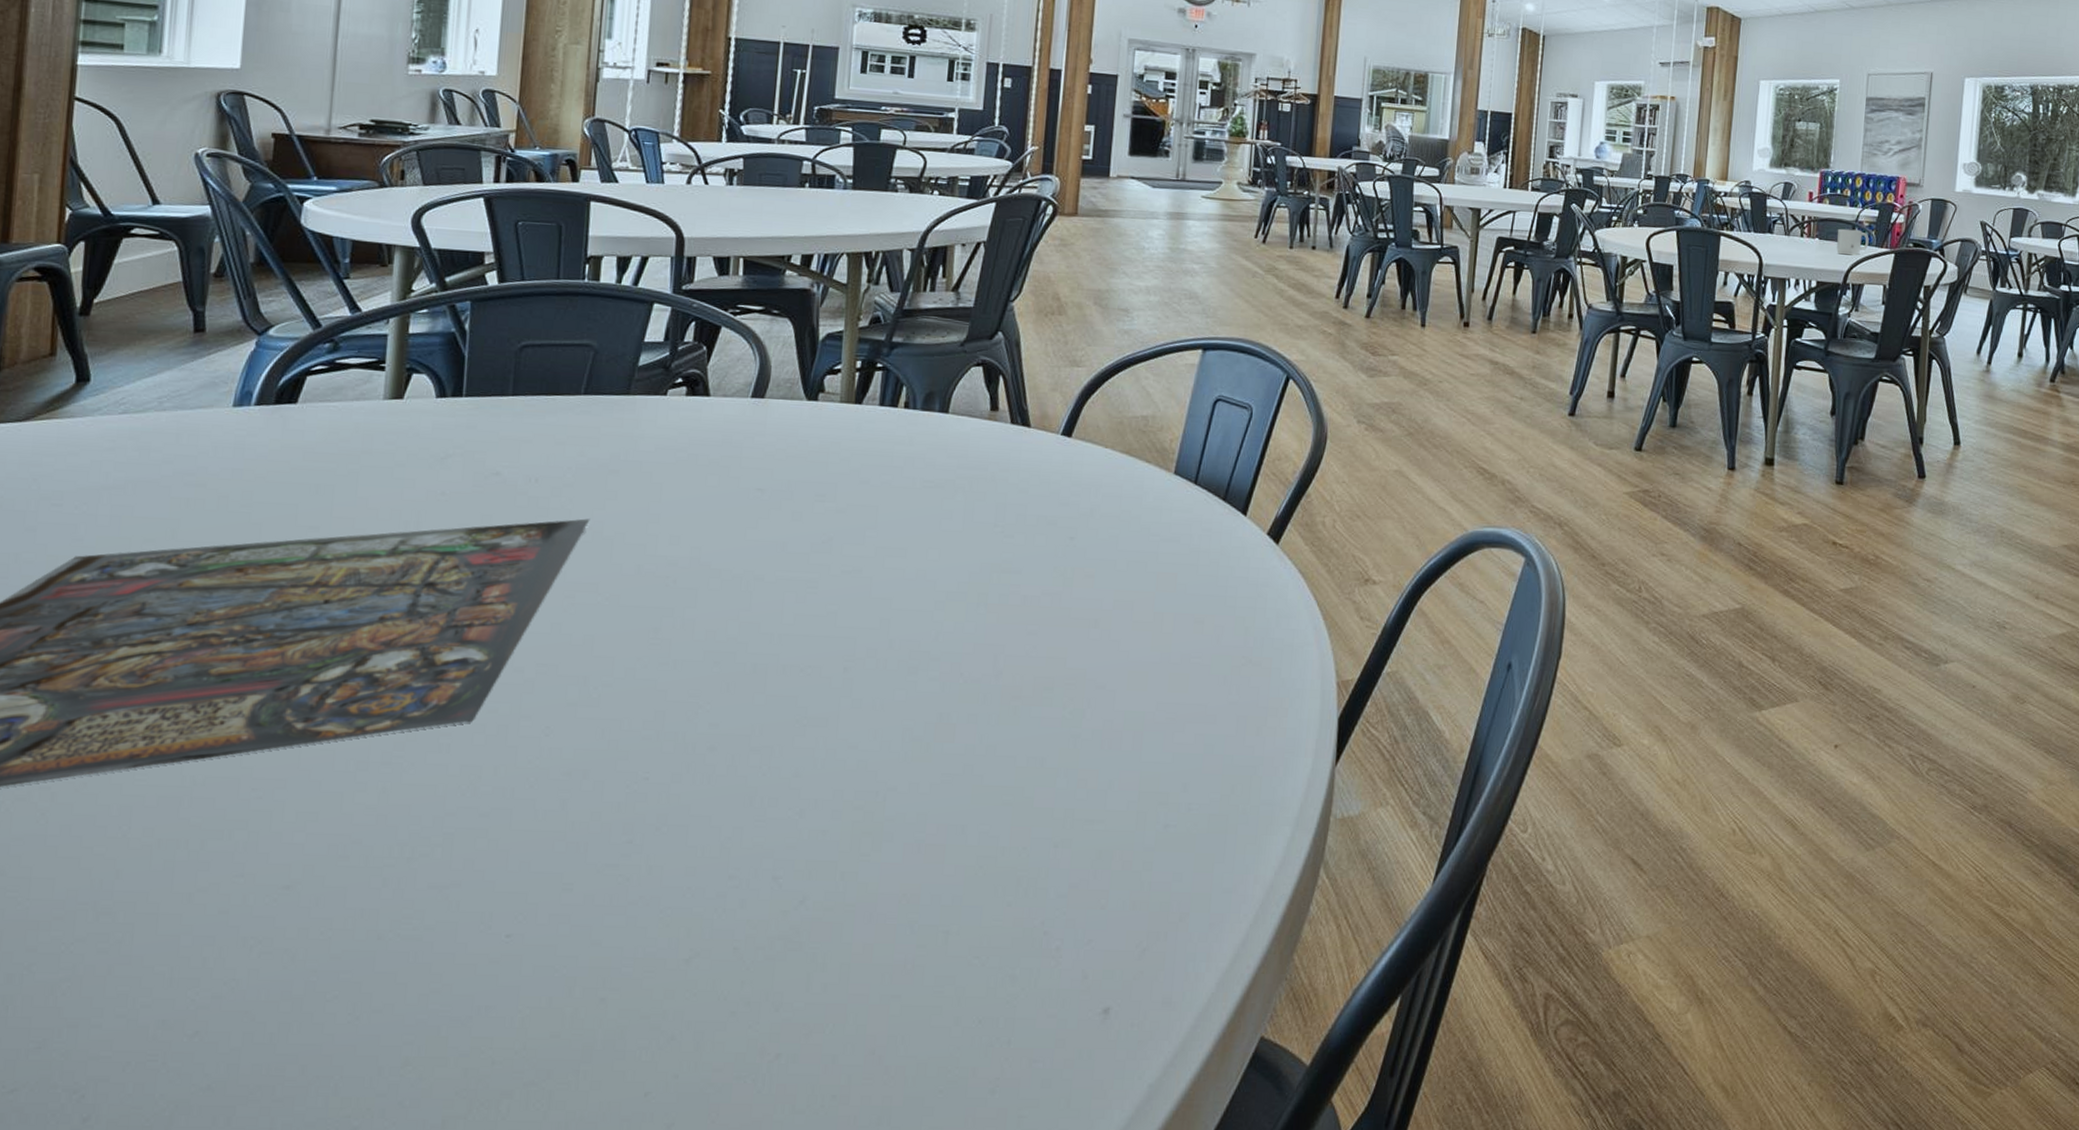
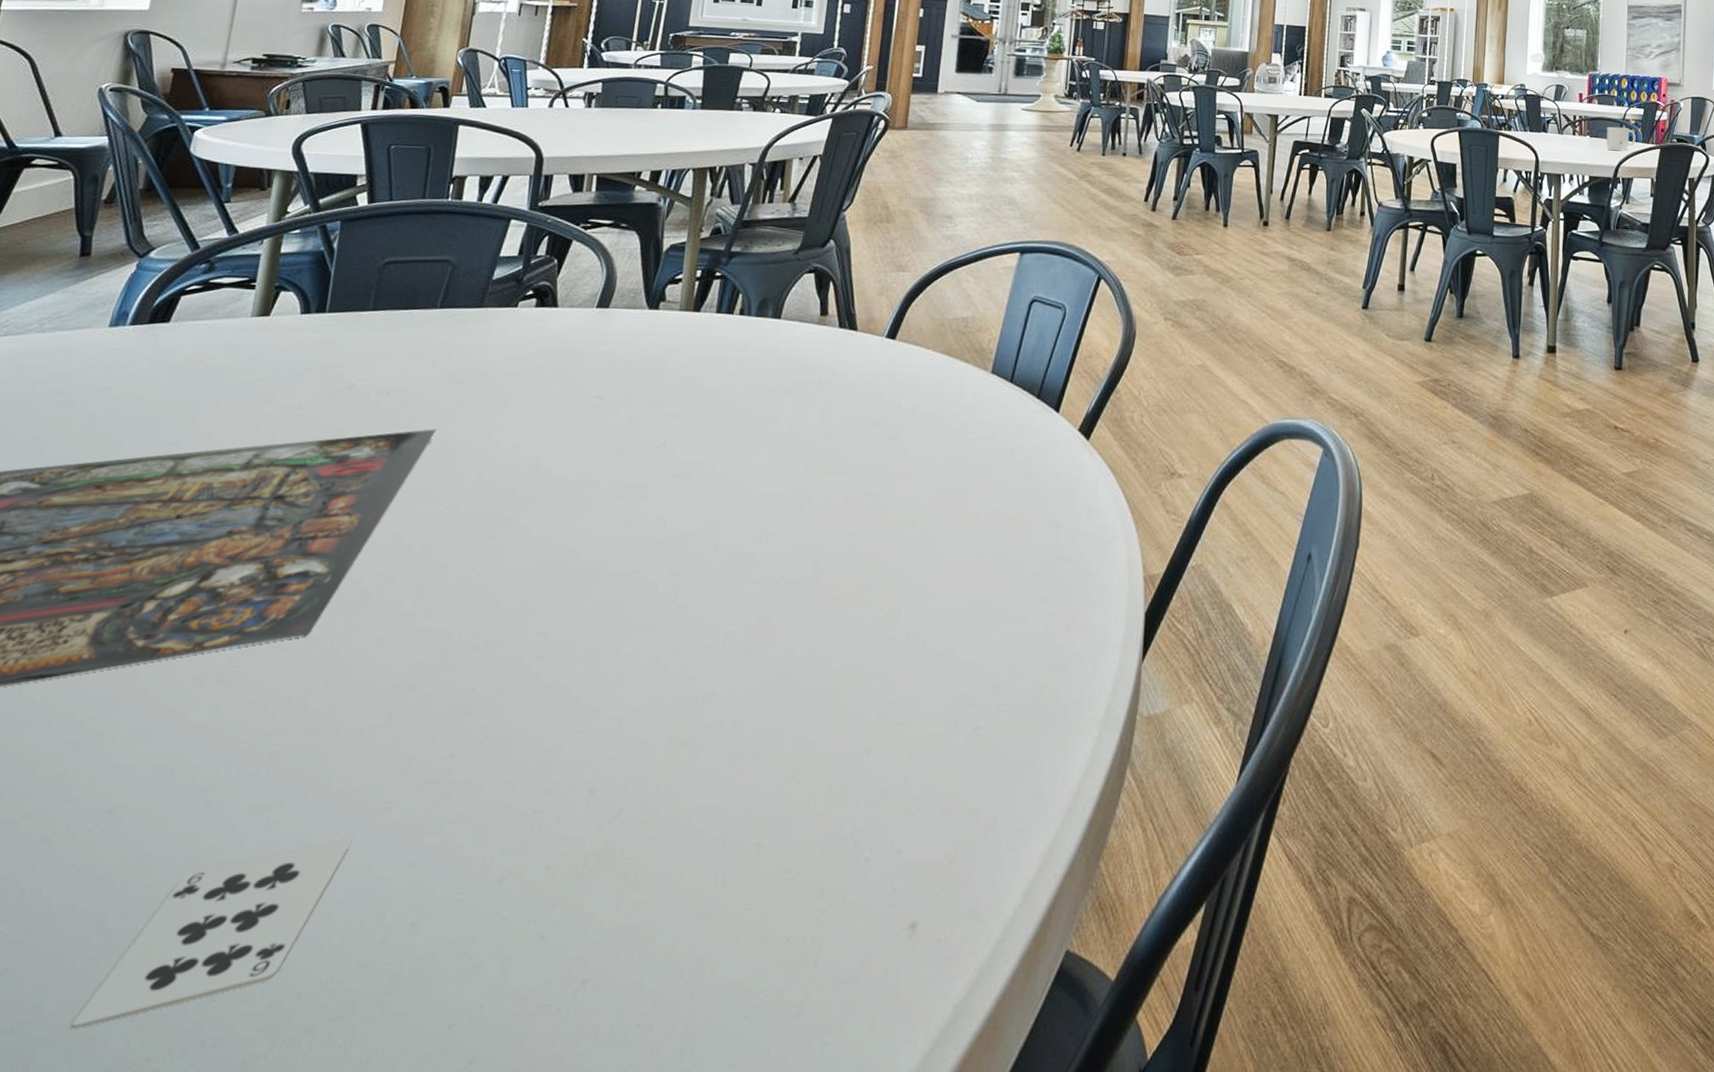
playing card: none [268,918,534,1088] -> present [71,839,352,1029]

